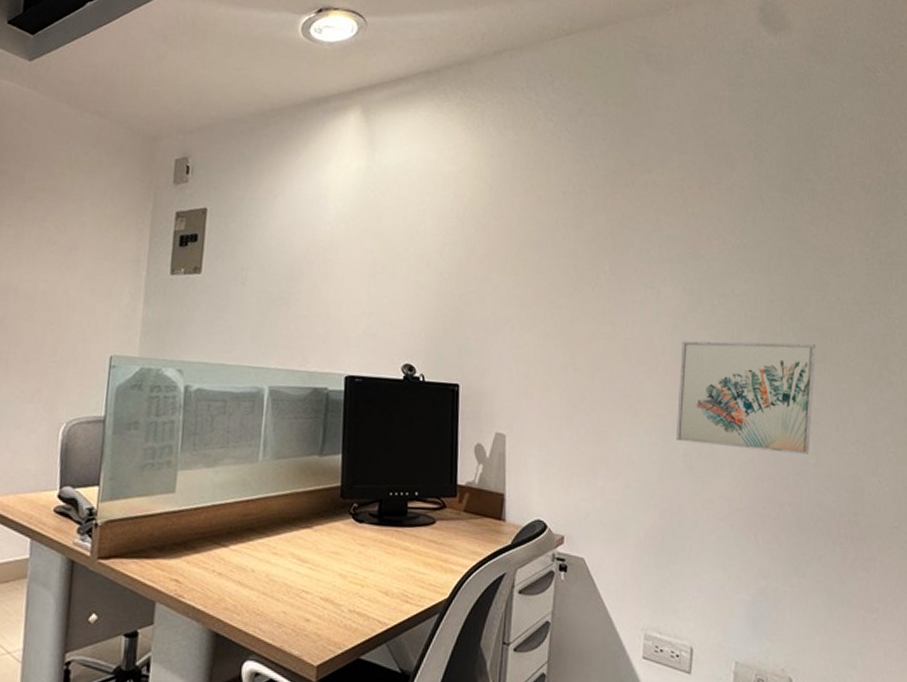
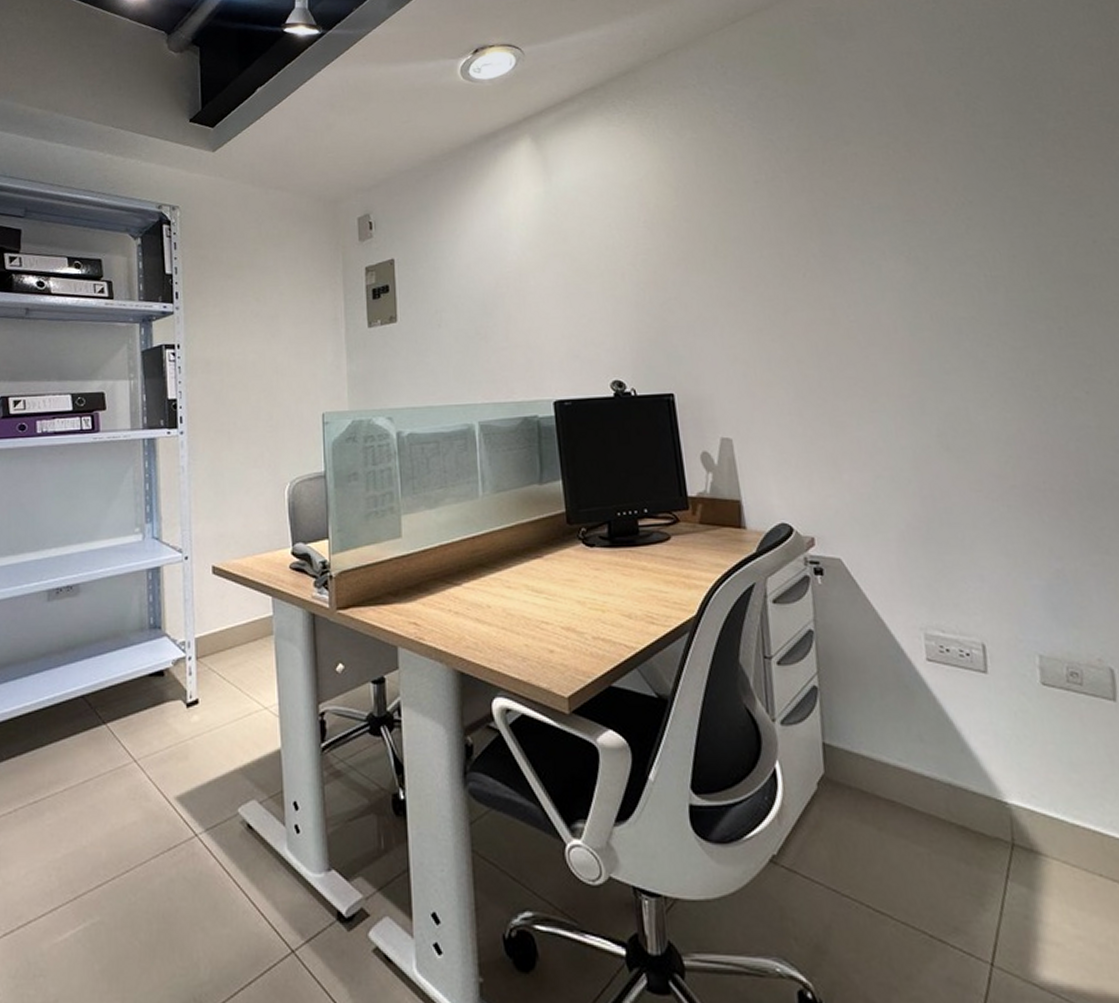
wall art: present [675,341,816,455] -> none [915,295,1090,422]

